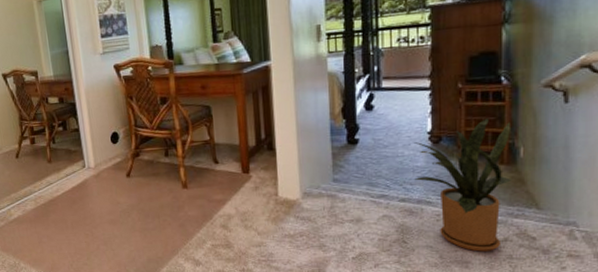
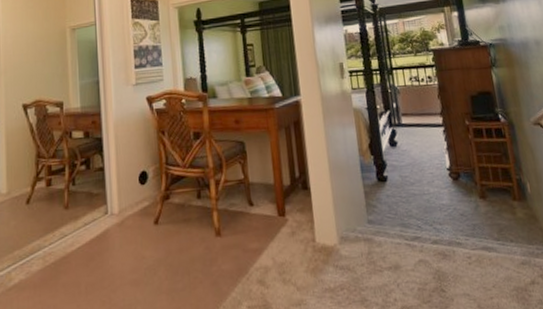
house plant: present [413,118,513,252] -> none [436,154,529,298]

